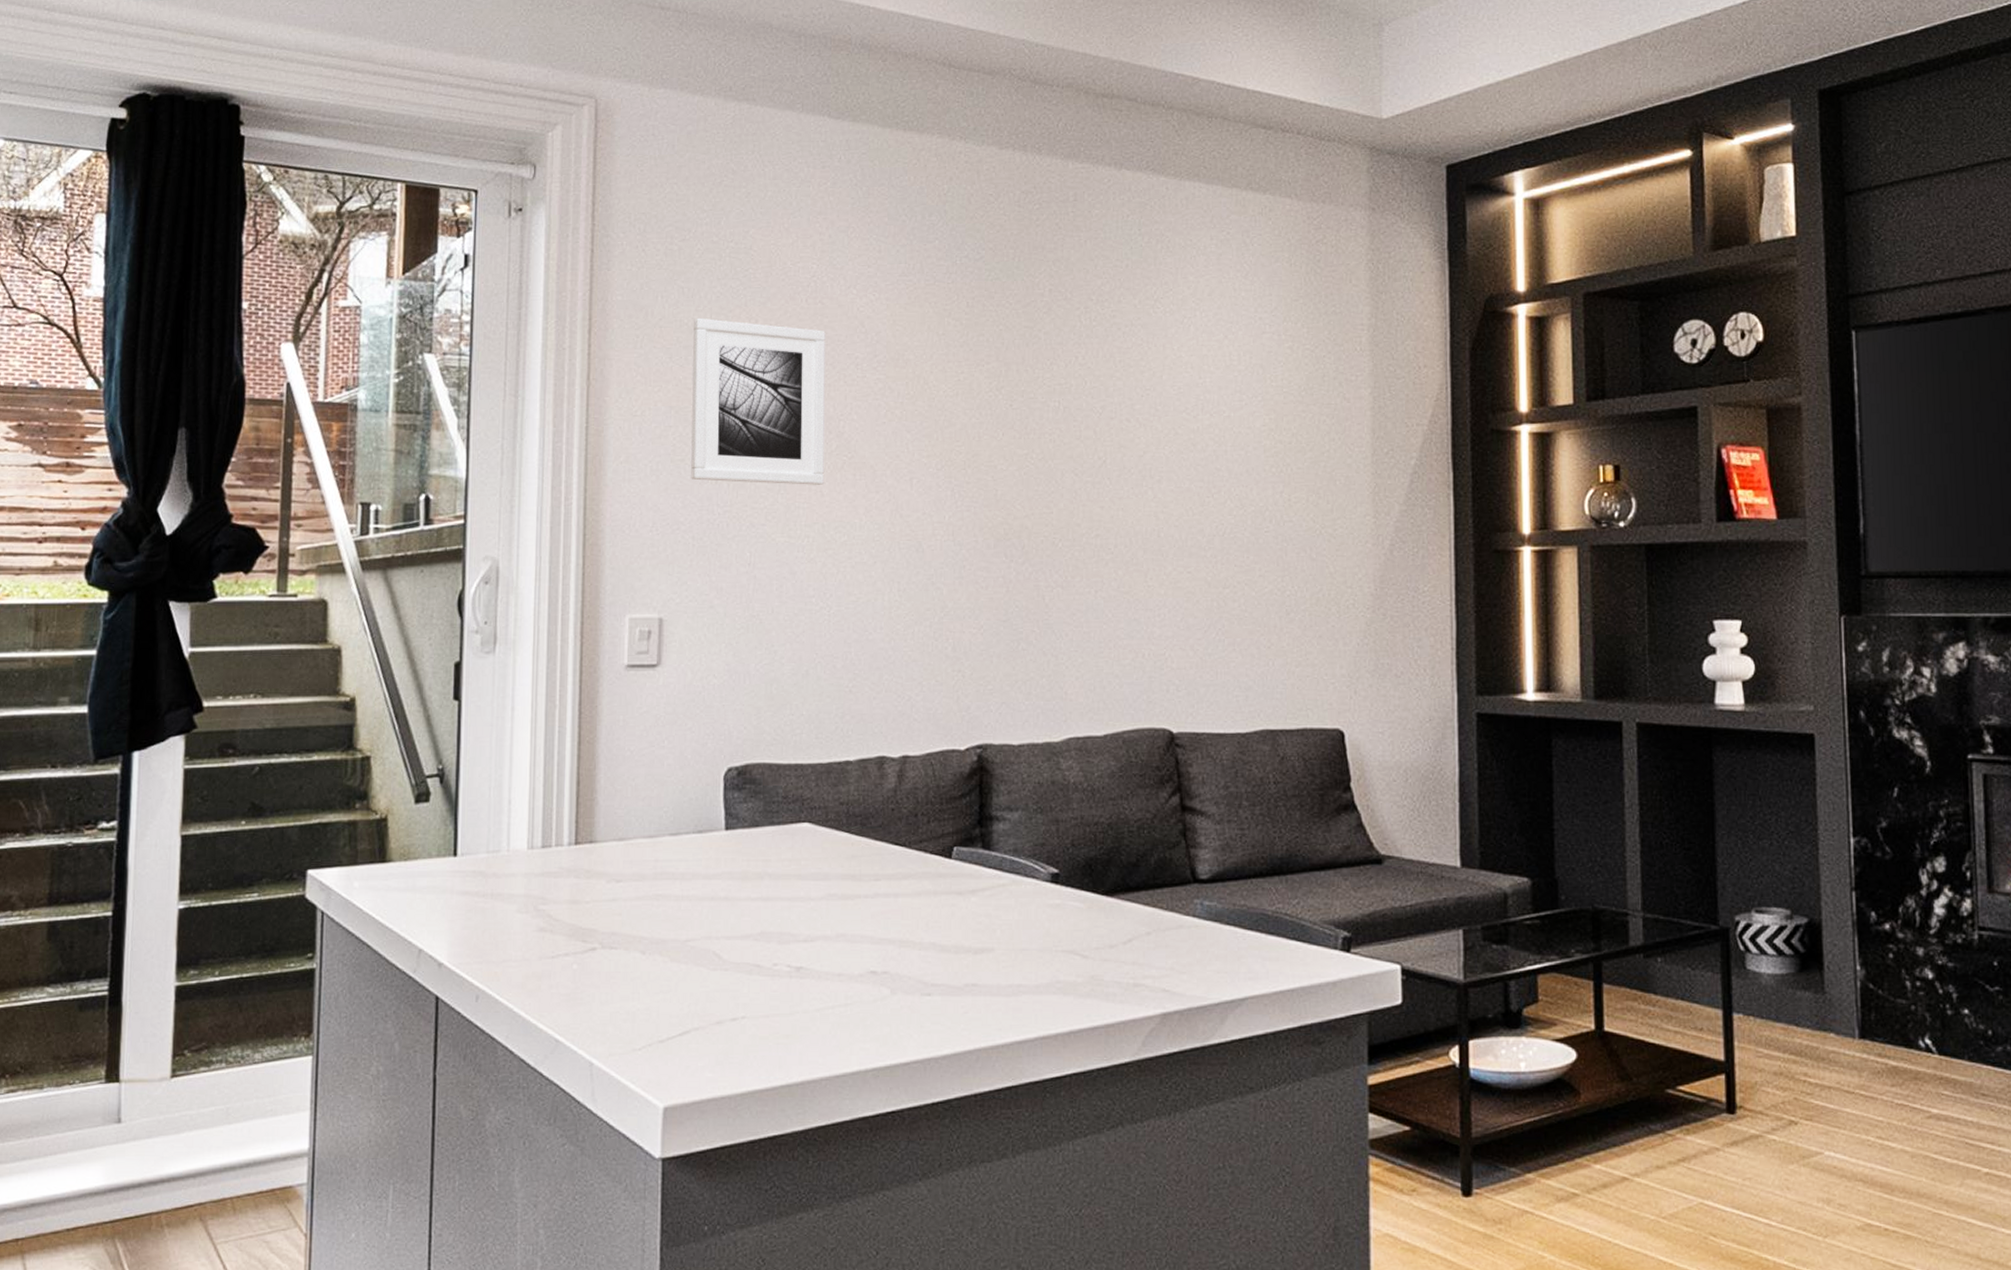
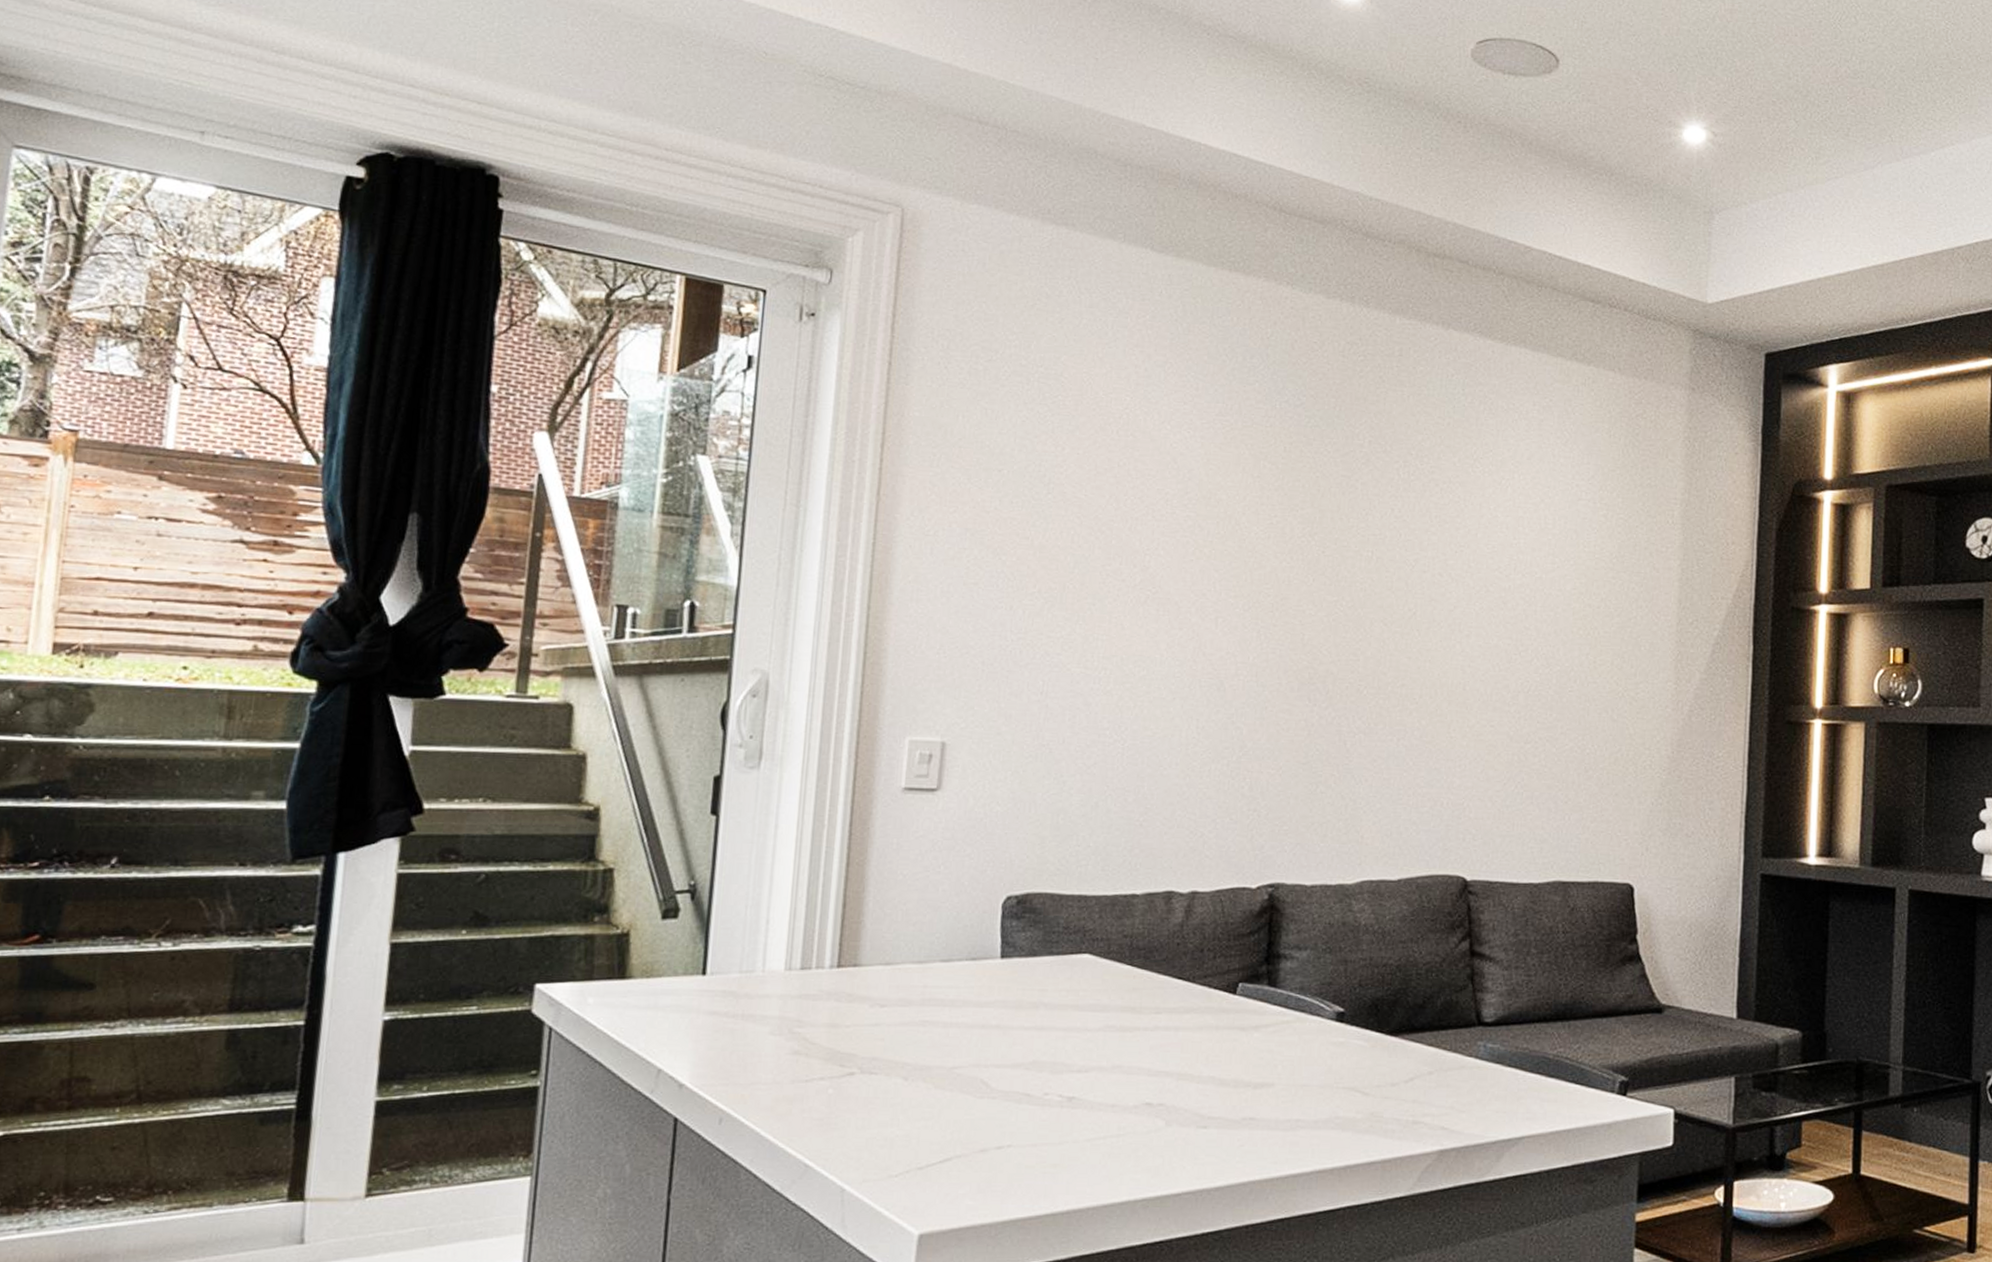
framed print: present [691,317,826,485] -> none [984,440,1136,618]

